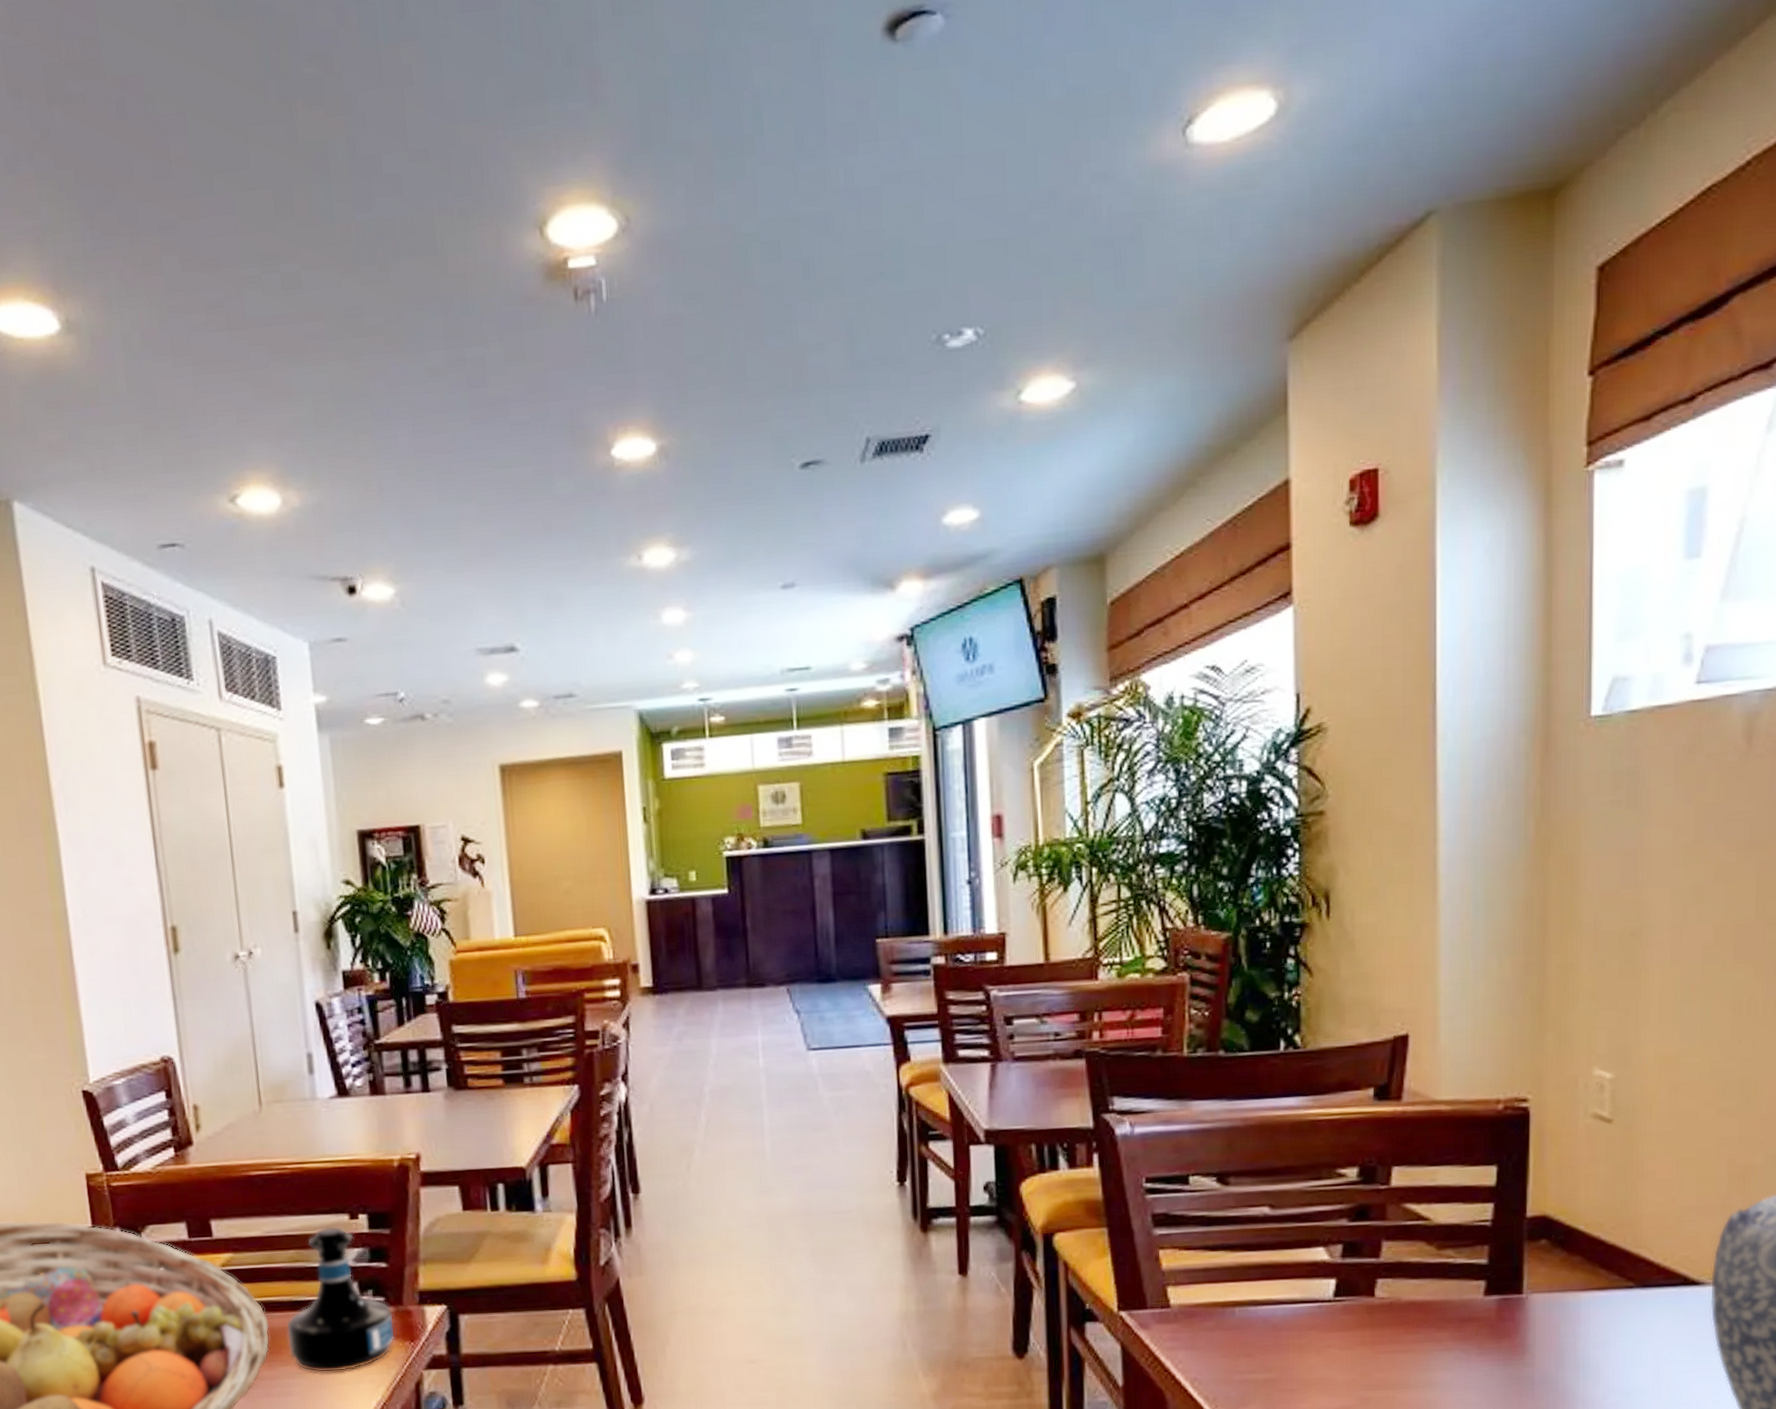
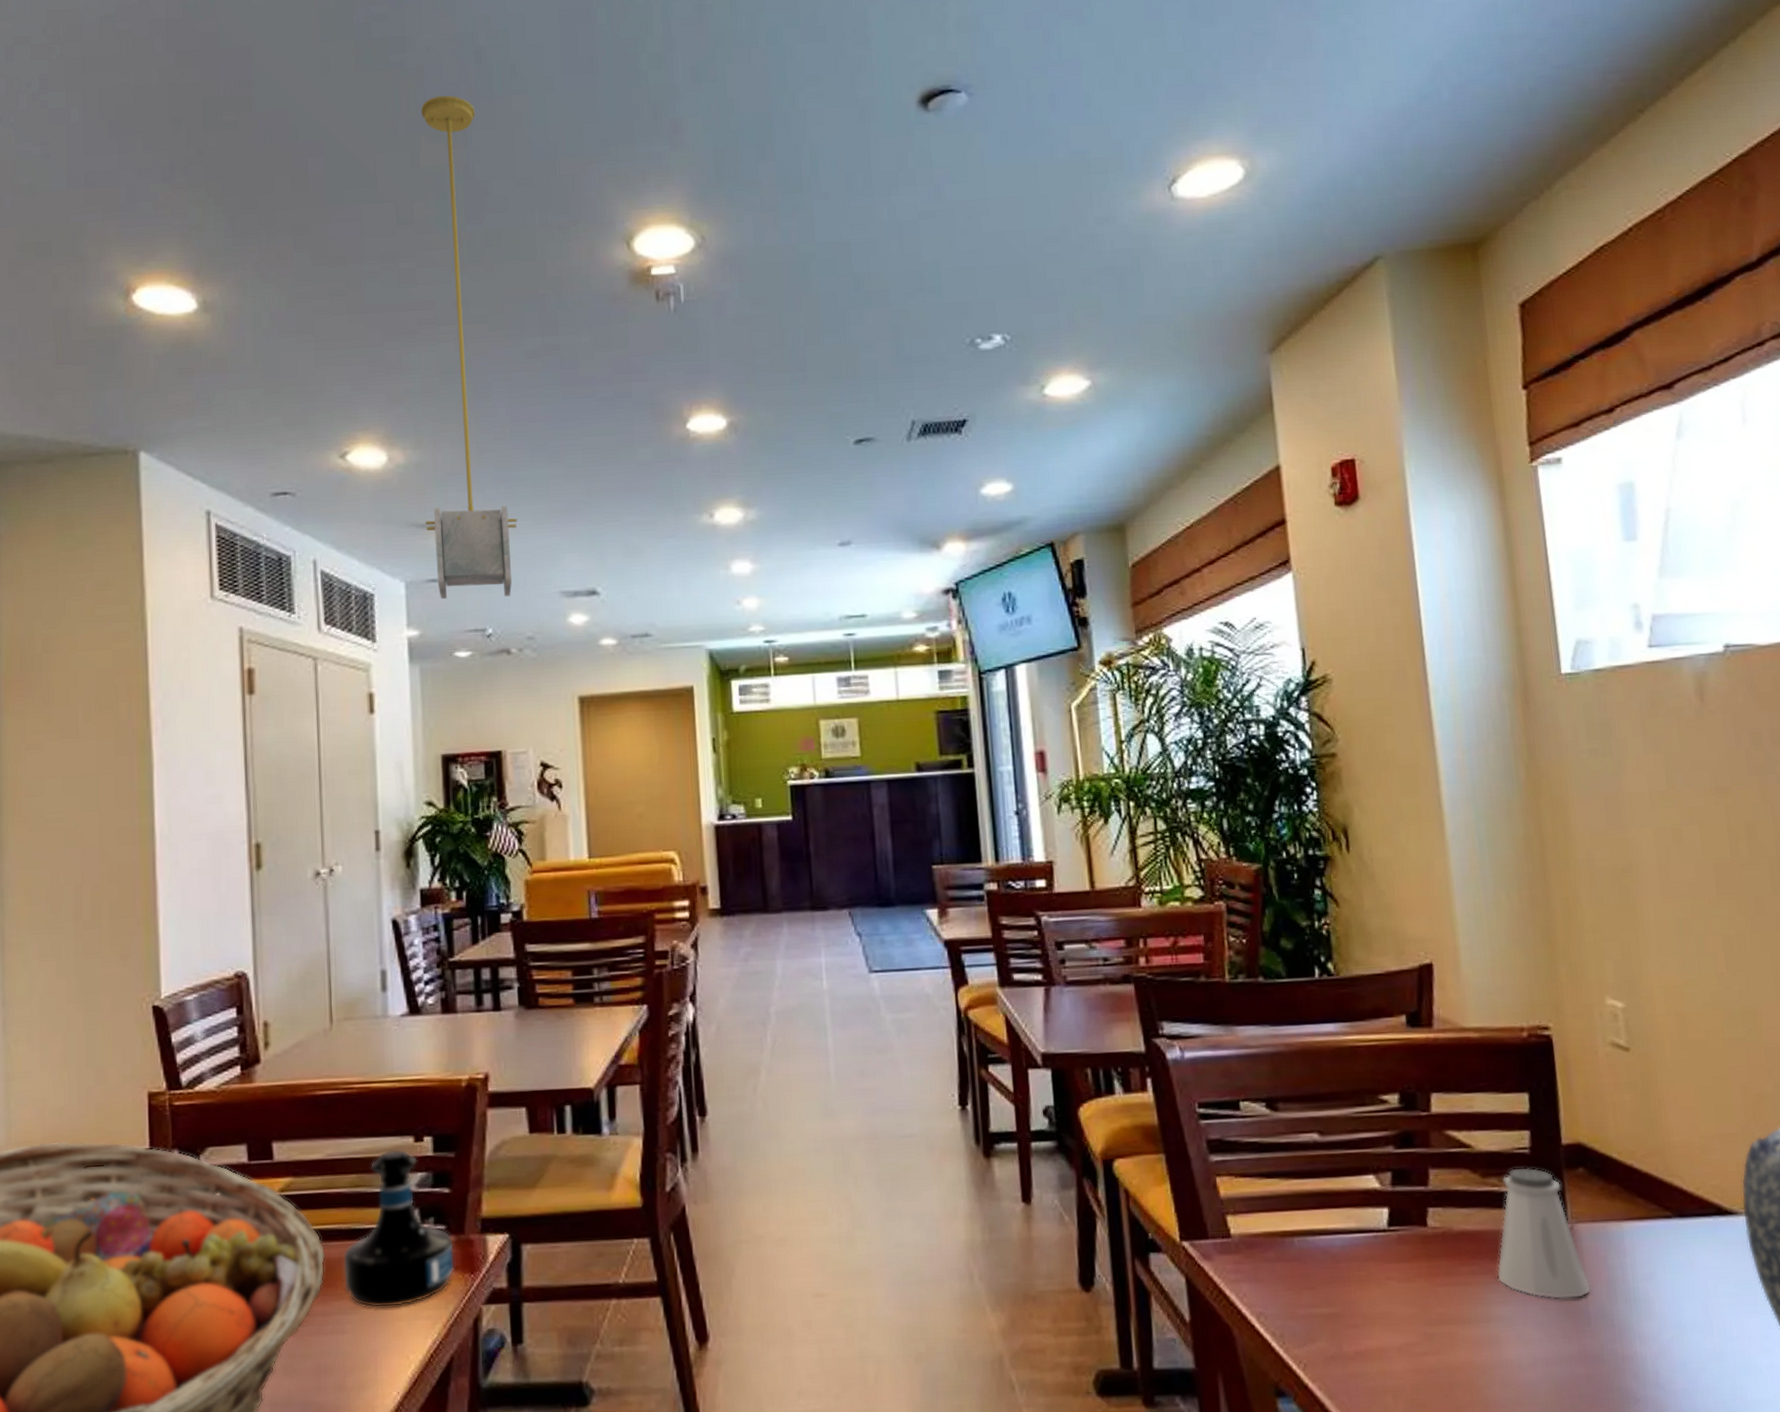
pendant light: none [295,46,427,661] -> present [421,95,517,600]
saltshaker: none [1443,1239,1539,1367] -> present [1497,1167,1591,1300]

